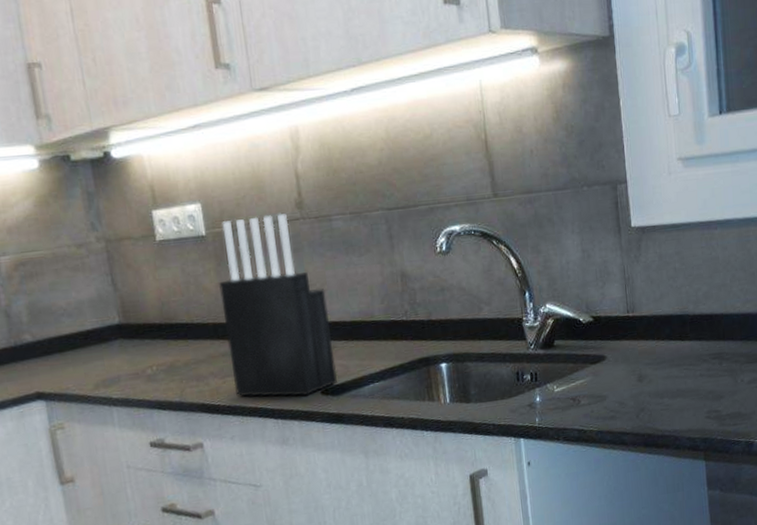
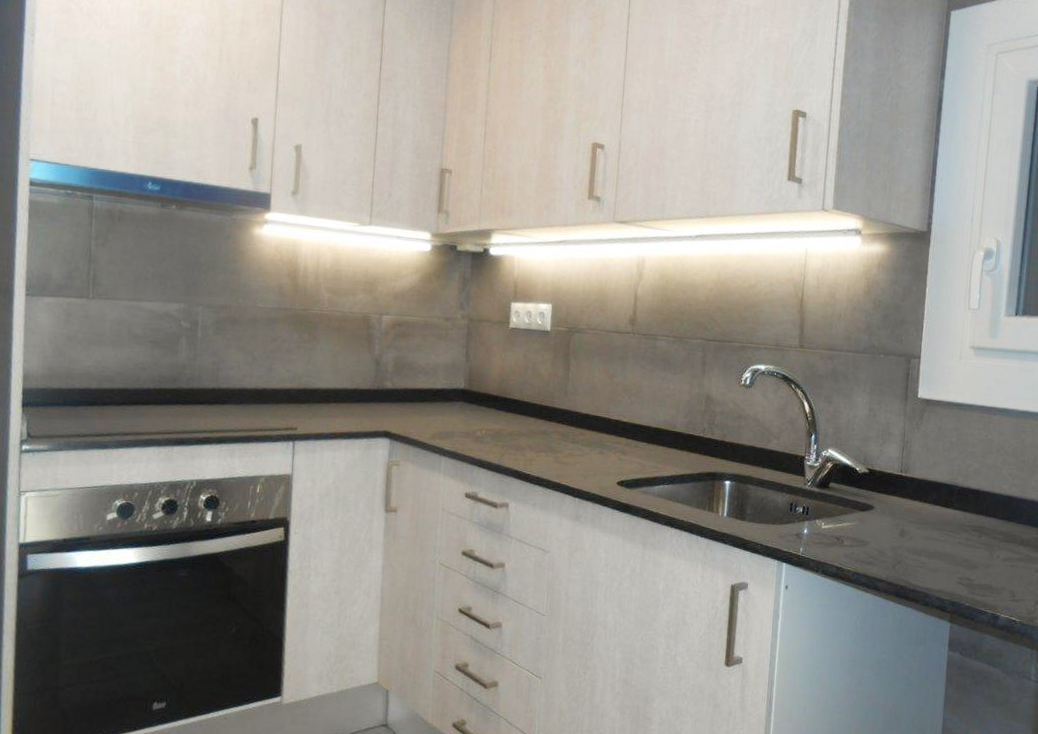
knife block: present [218,213,338,397] -> none [545,322,639,483]

